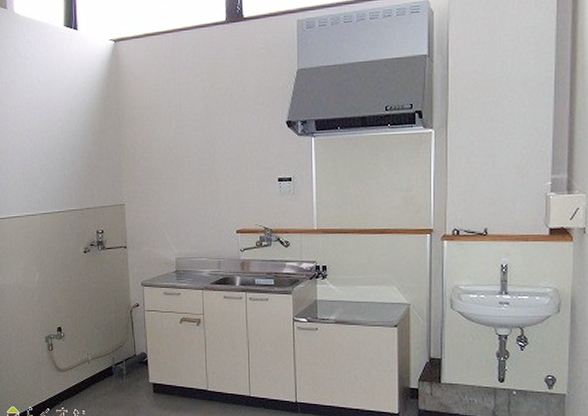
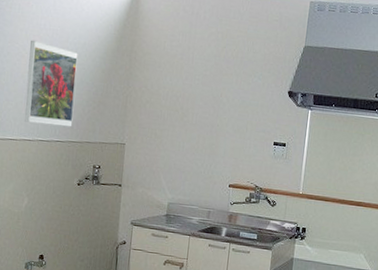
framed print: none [21,115,71,198] -> present [25,40,78,127]

